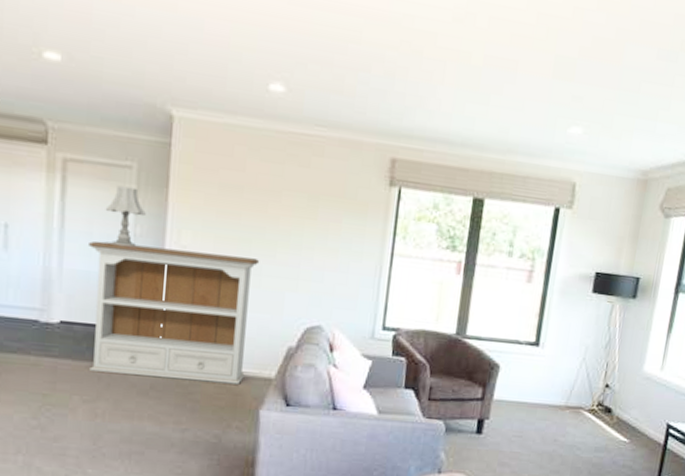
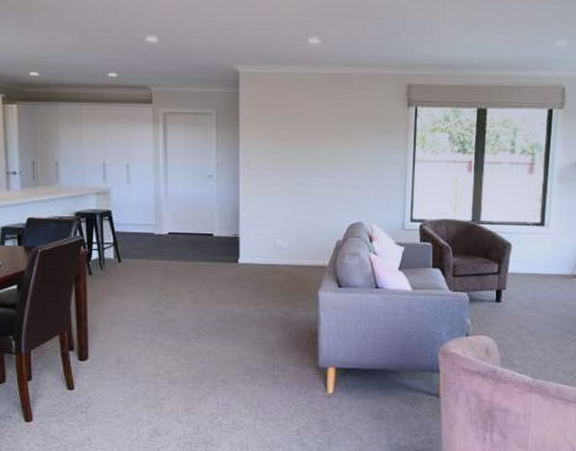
bookshelf: present [89,241,260,384] -> none [185,171,311,272]
table lamp: present [105,185,146,247] -> none [195,128,224,174]

